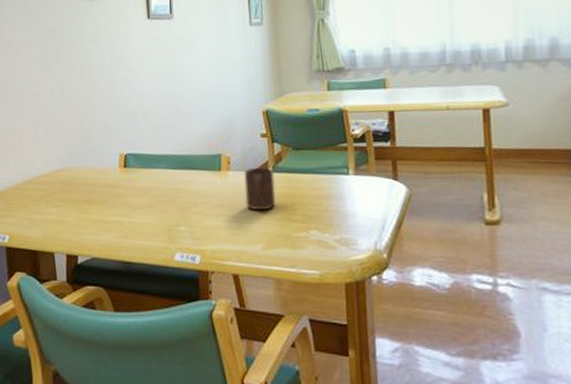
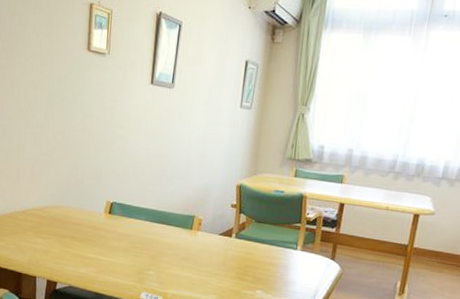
cup: present [243,168,276,211] -> none [208,232,236,269]

